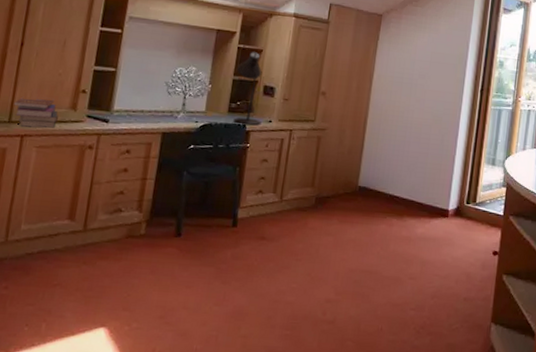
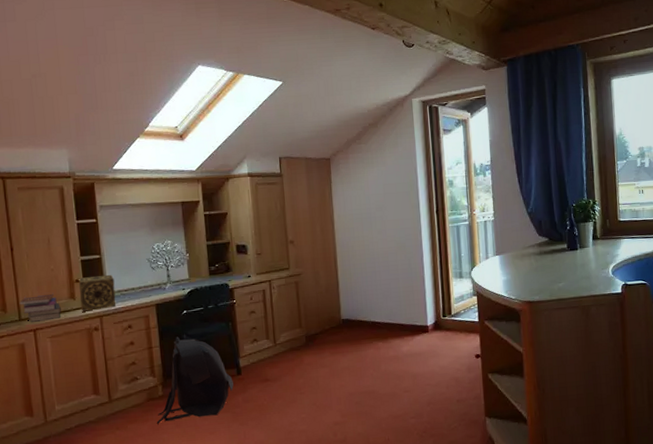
decorative box: none [79,89,125,128] -> present [79,274,117,312]
backpack: none [129,172,226,268] -> present [156,337,234,424]
desk lamp: present [233,52,262,127] -> none [208,216,242,285]

